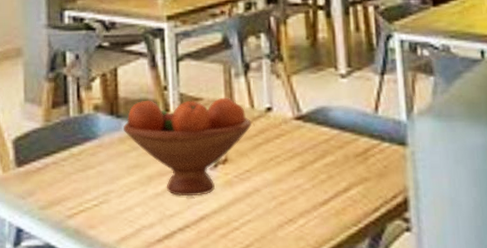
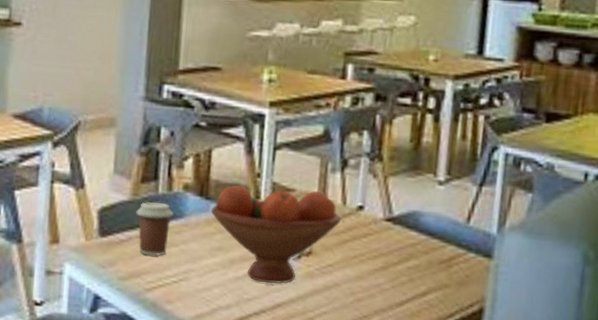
coffee cup: none [50,126,87,181] -> present [136,202,174,256]

